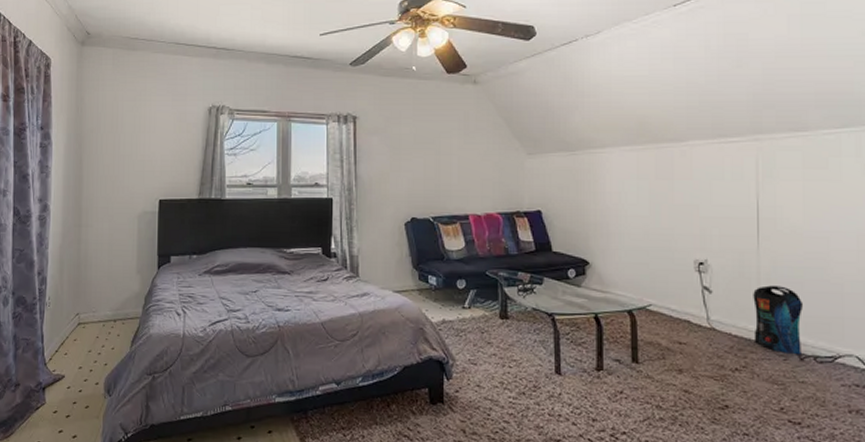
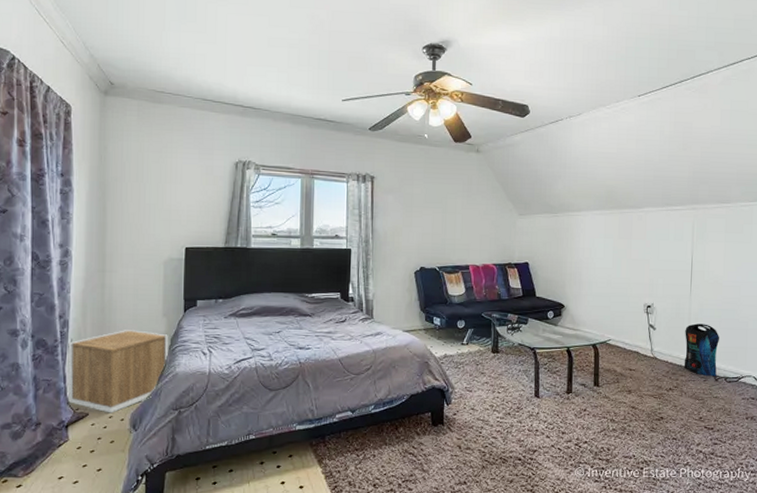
nightstand: none [45,287,142,376] -> present [68,330,168,413]

